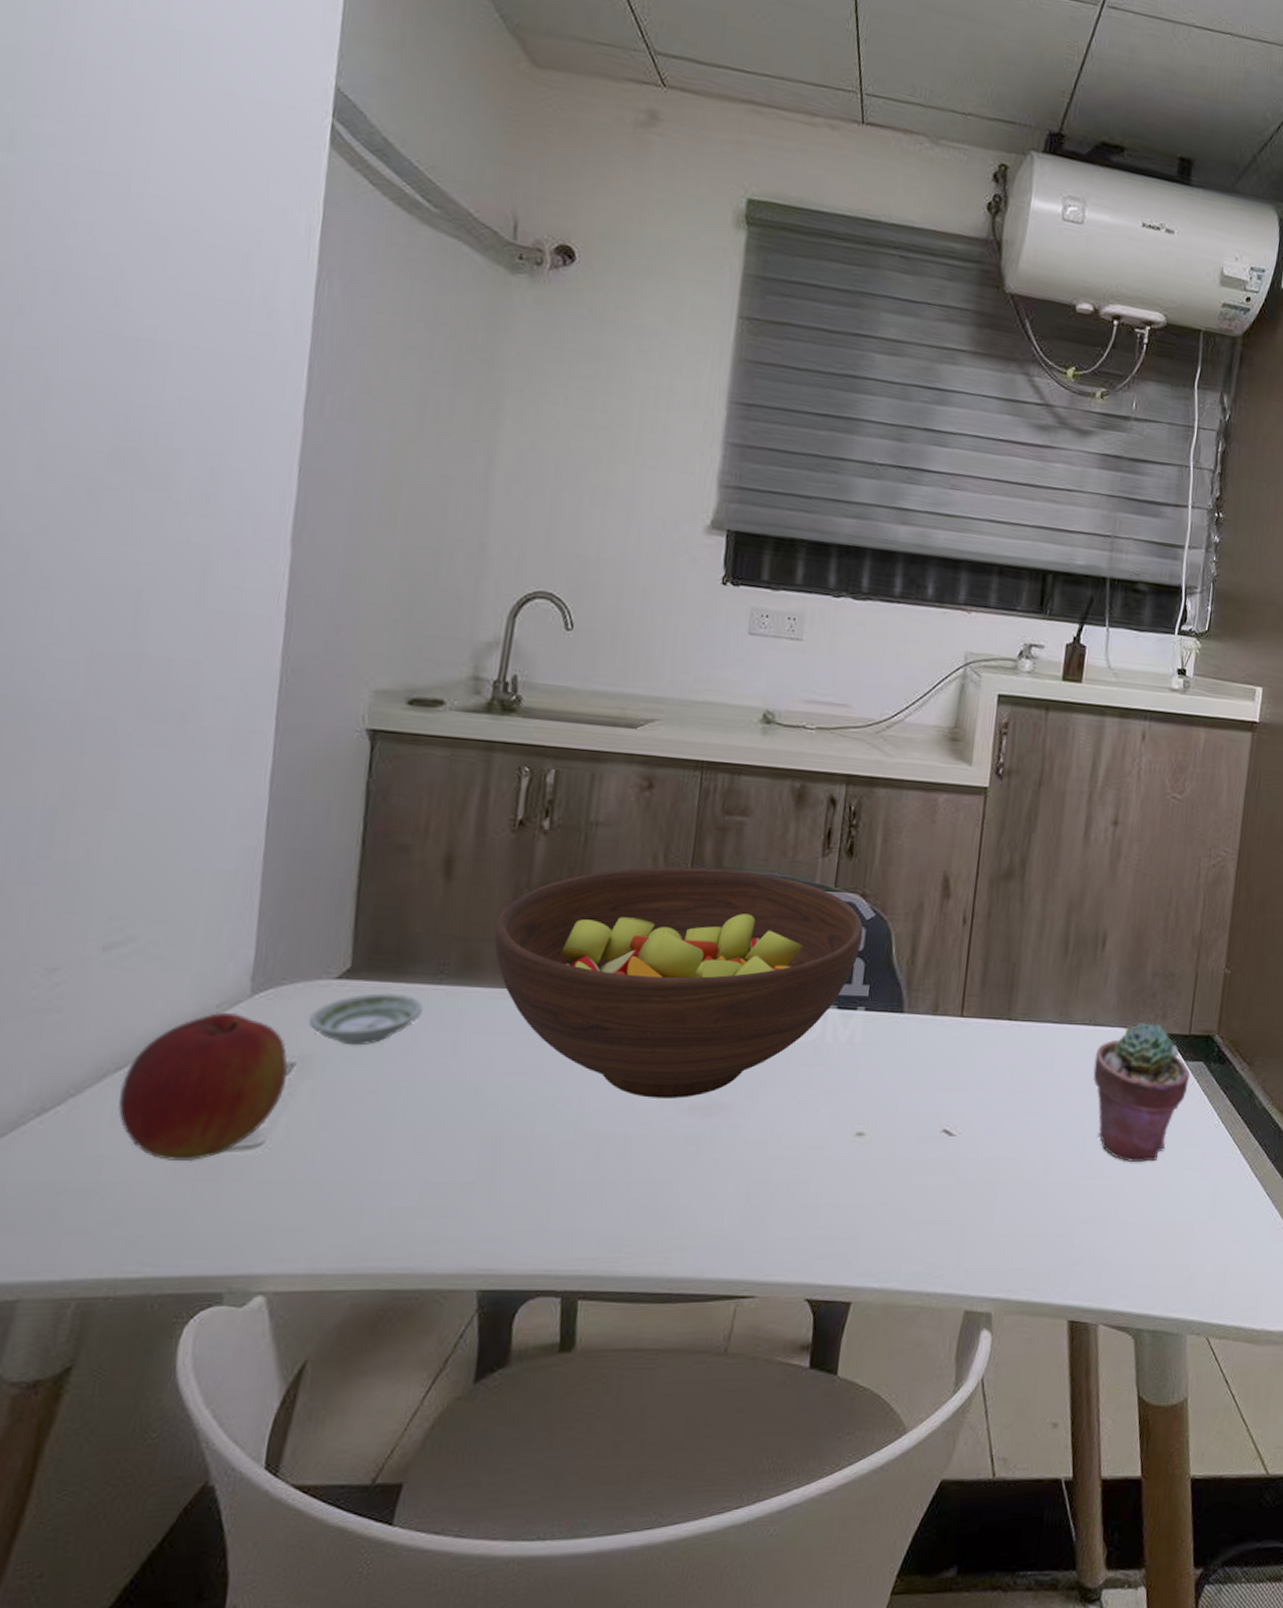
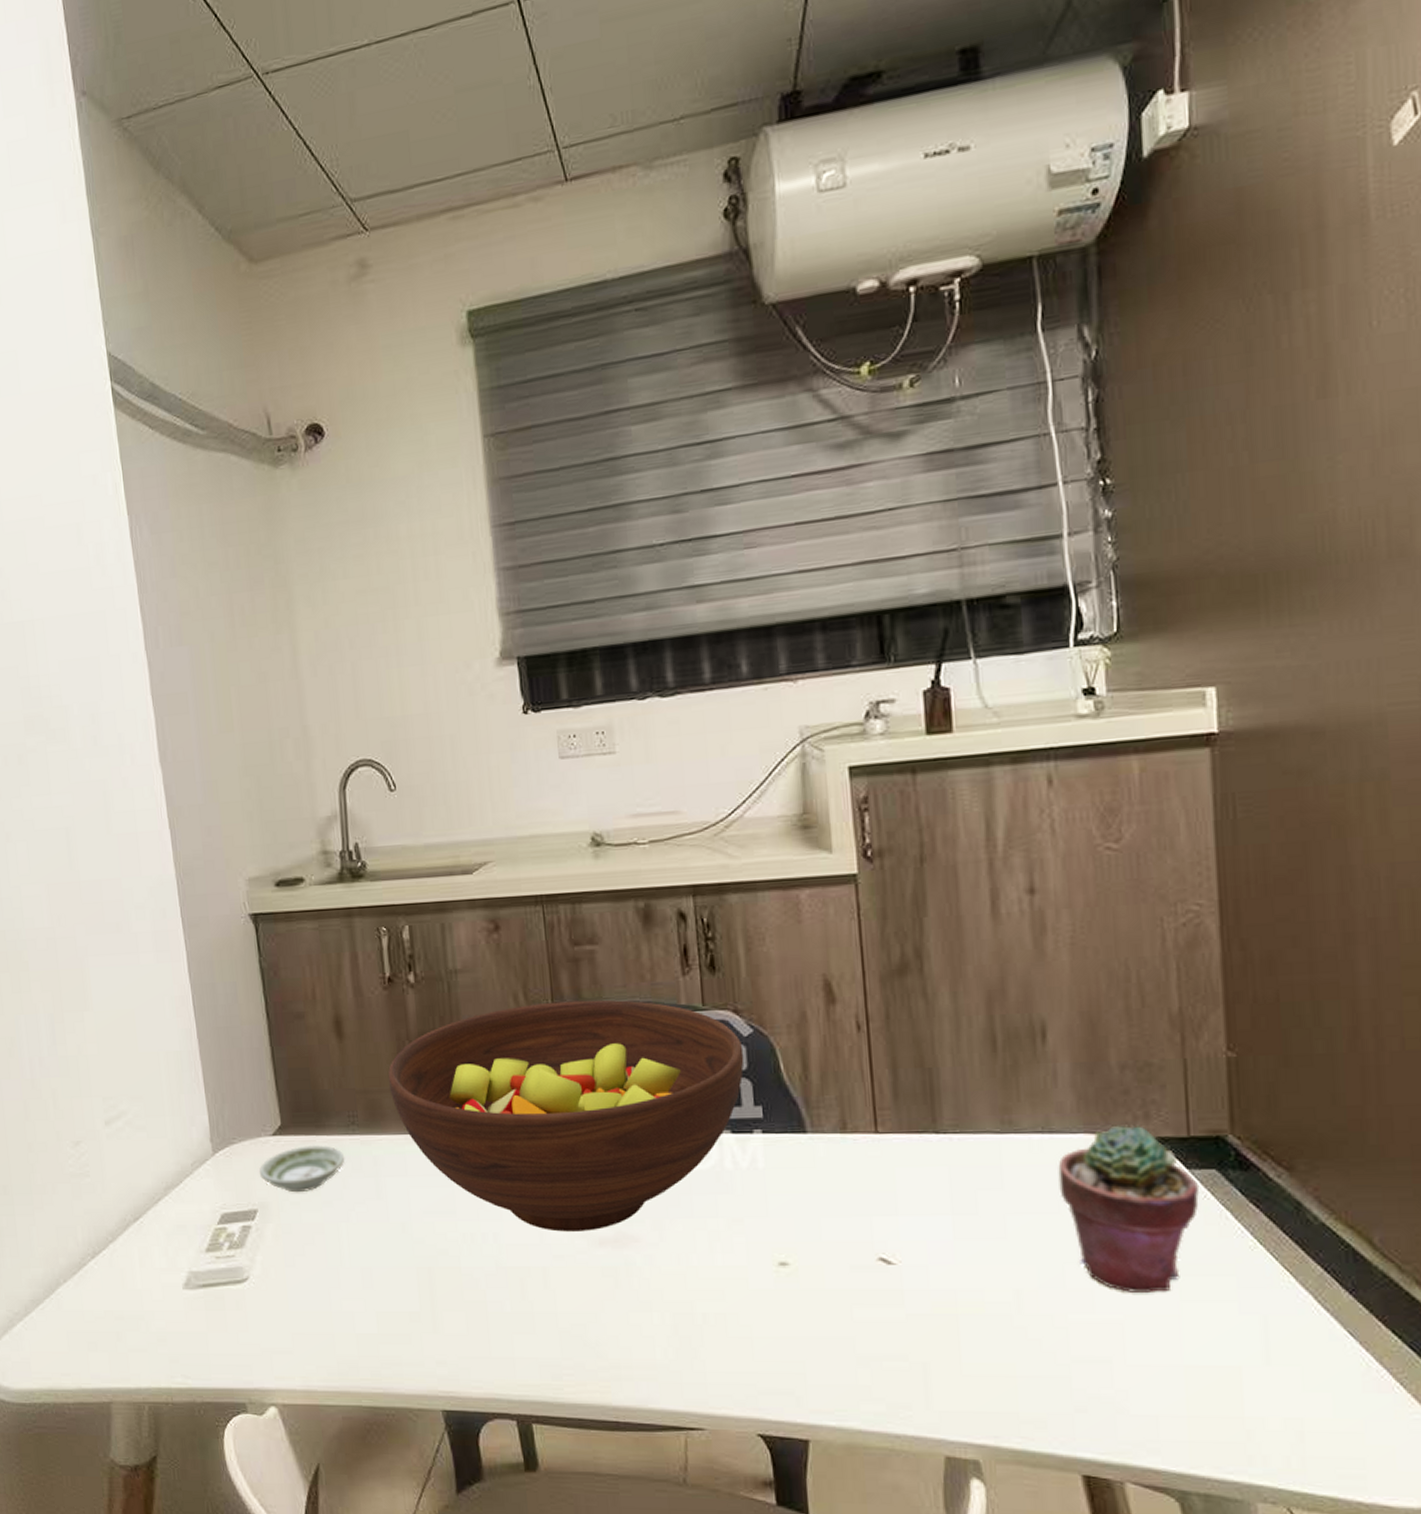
apple: present [118,1013,288,1162] -> none [140,1170,255,1294]

